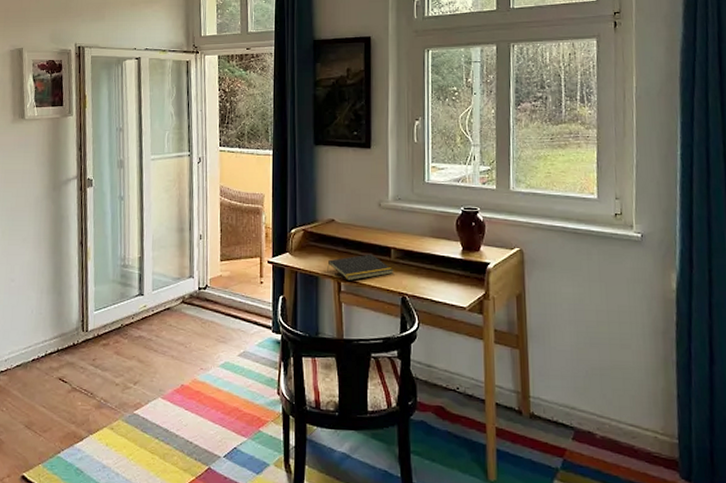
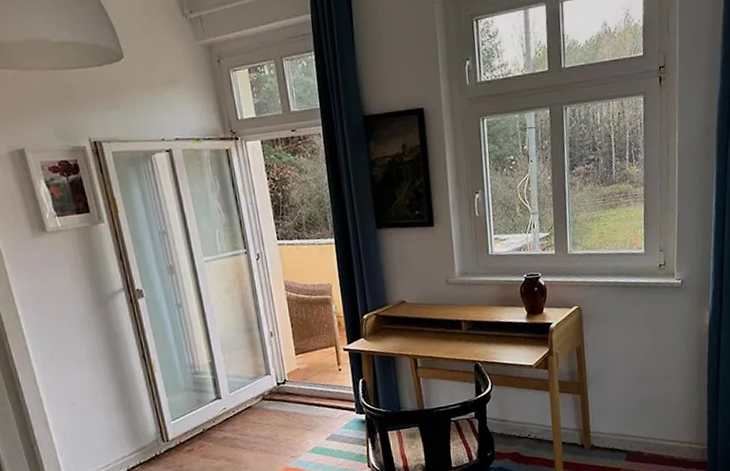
notepad: present [327,254,393,280] -> none [402,328,465,356]

